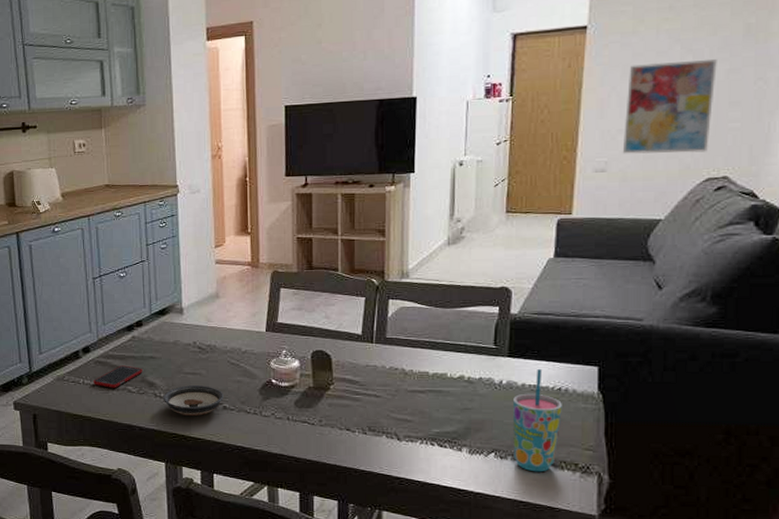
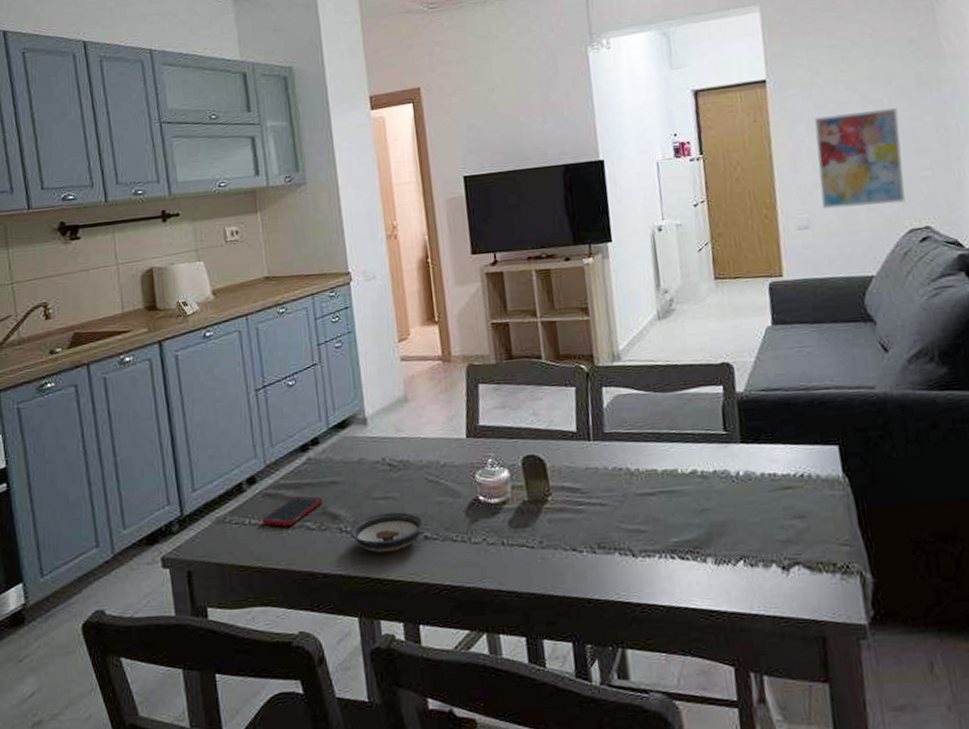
cup: present [513,369,562,472] -> none [754,454,811,579]

